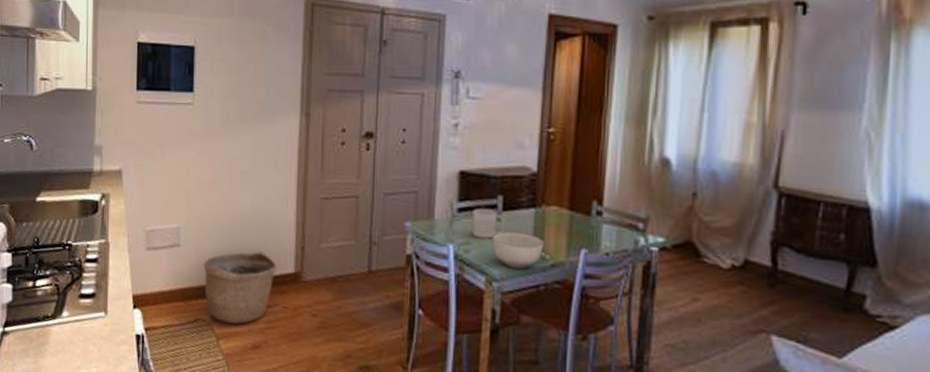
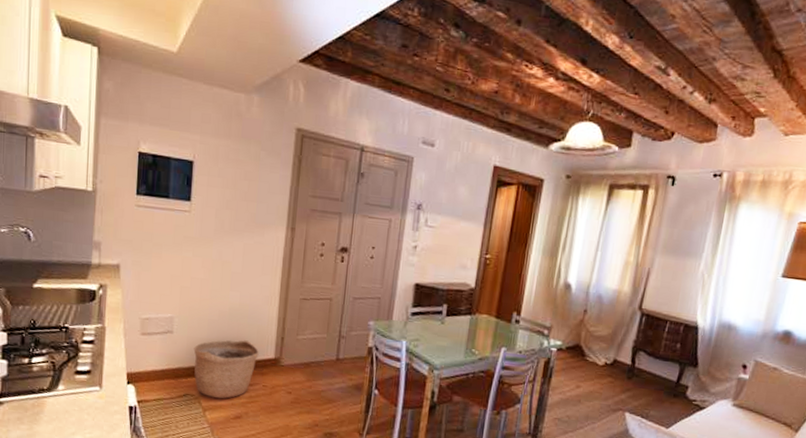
mug: present [472,208,506,239] -> none [421,313,448,337]
bowl: present [492,231,544,269] -> none [436,332,475,361]

